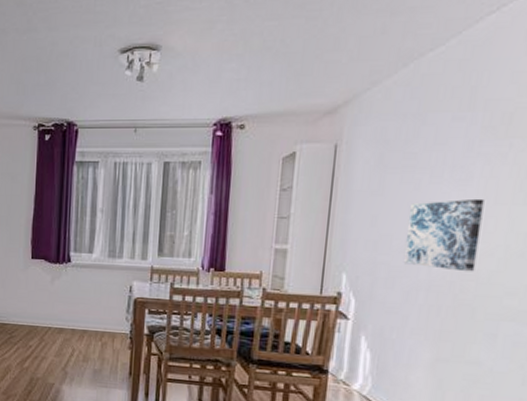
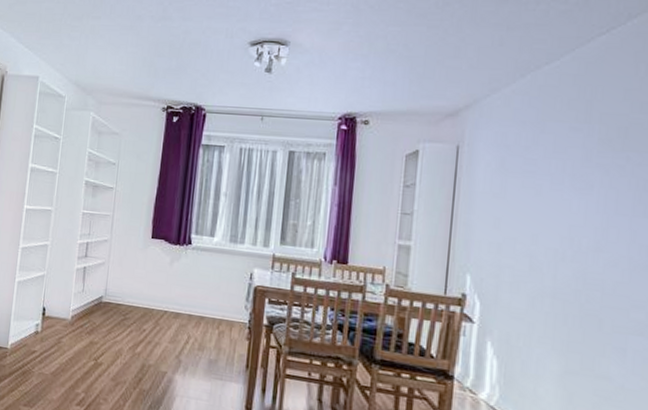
wall art: present [403,198,484,272] -> none [527,207,605,282]

